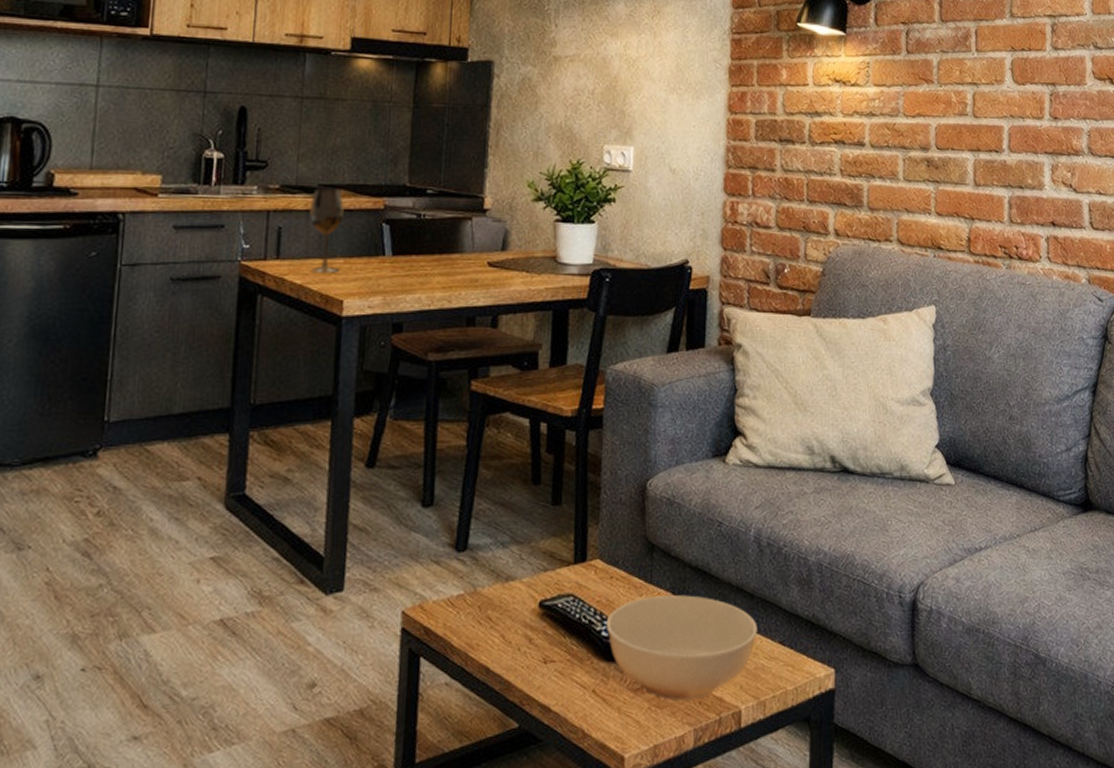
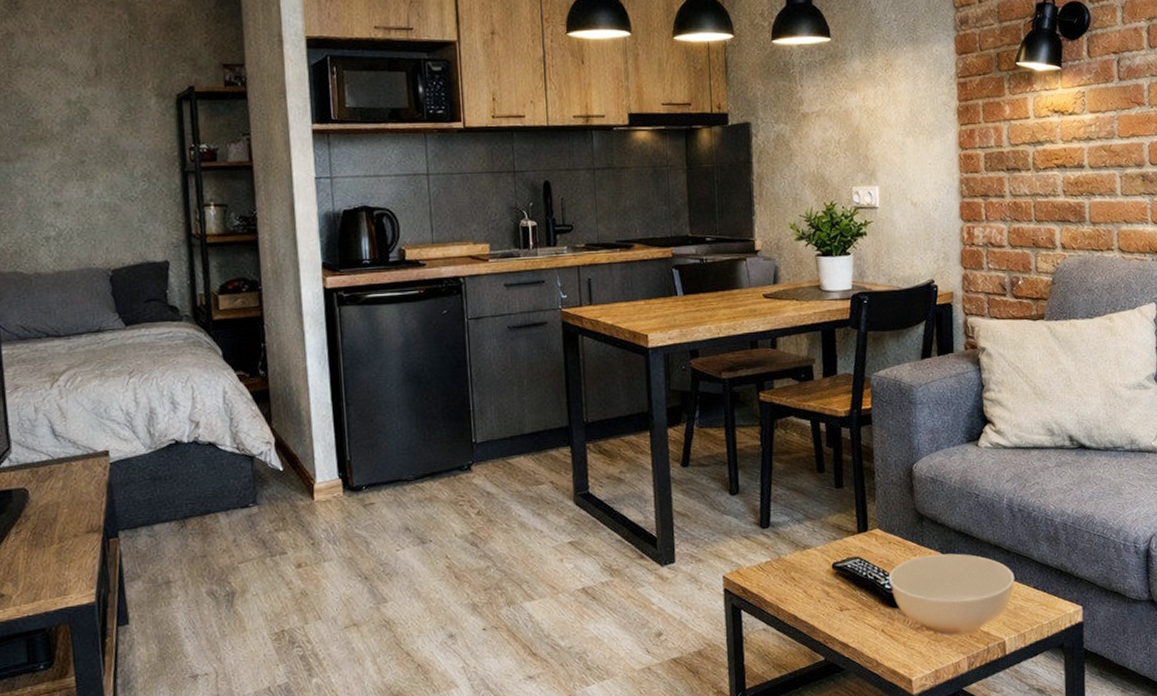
wine glass: present [309,189,344,274] -> none [612,244,642,314]

